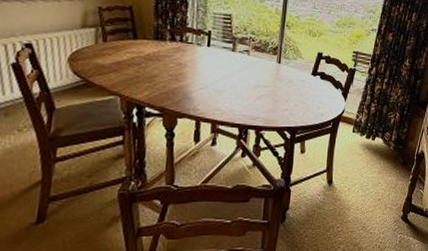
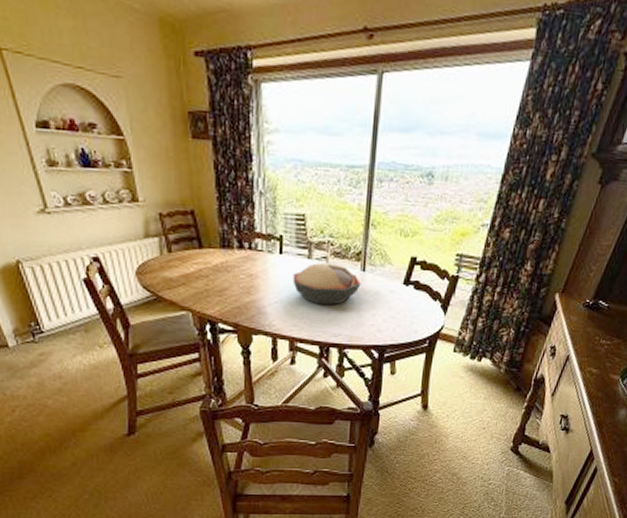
decorative bowl: none [217,55,277,92] -> present [292,263,361,306]

